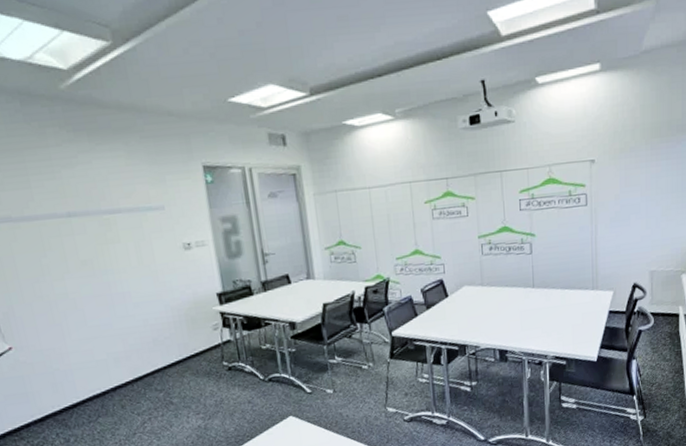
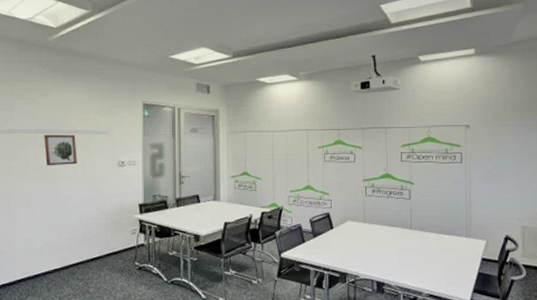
wall art: none [79,215,131,259] -> present [44,134,77,166]

